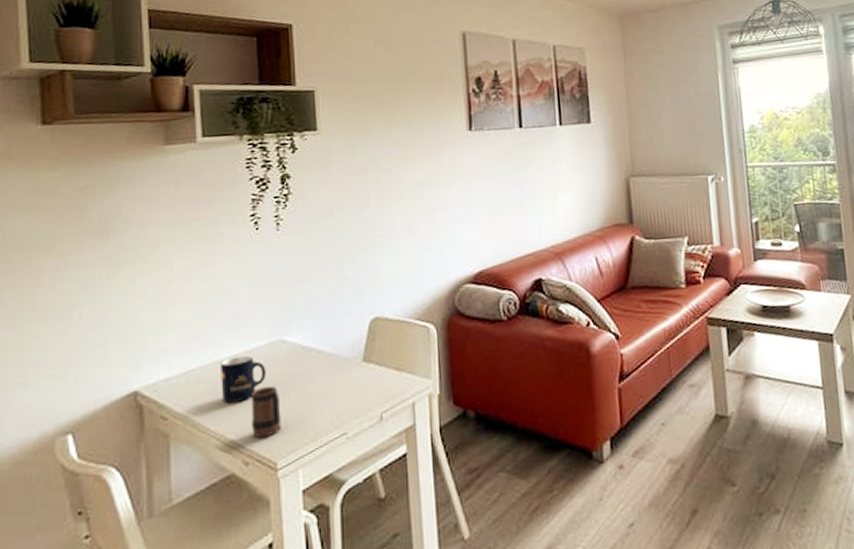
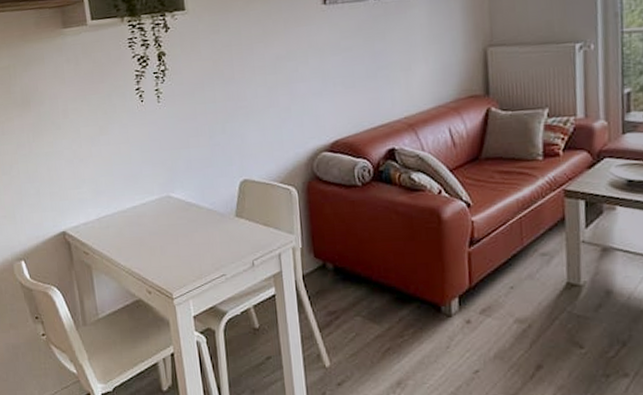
mug: present [221,355,266,404] -> none [123,207,159,245]
mug: present [251,386,282,439] -> none [149,233,174,274]

